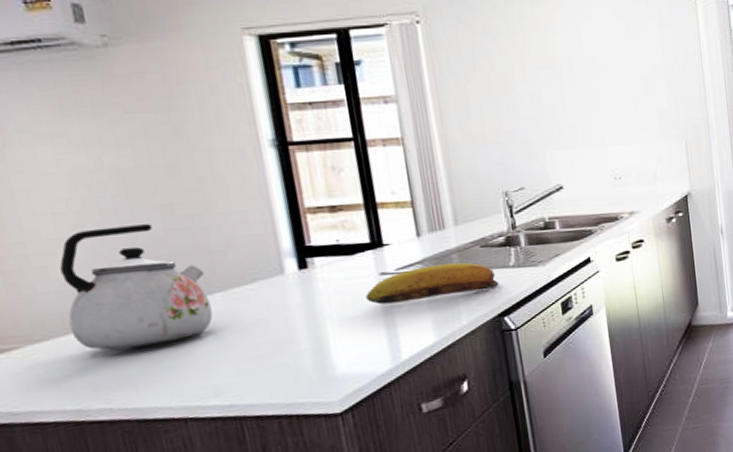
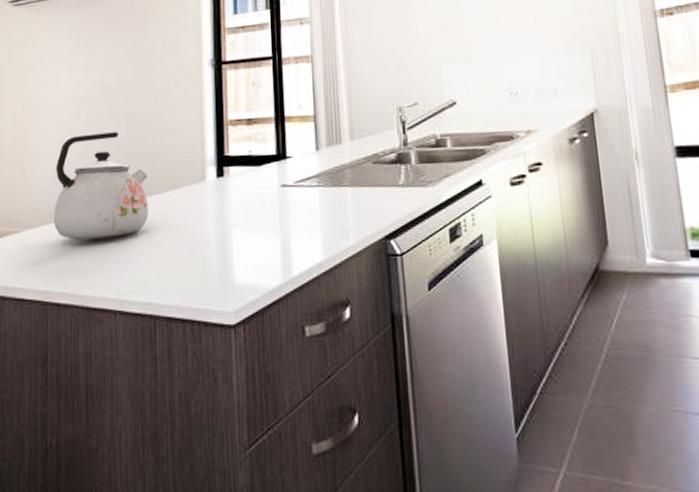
fruit: present [366,262,499,305] -> none [267,178,388,217]

